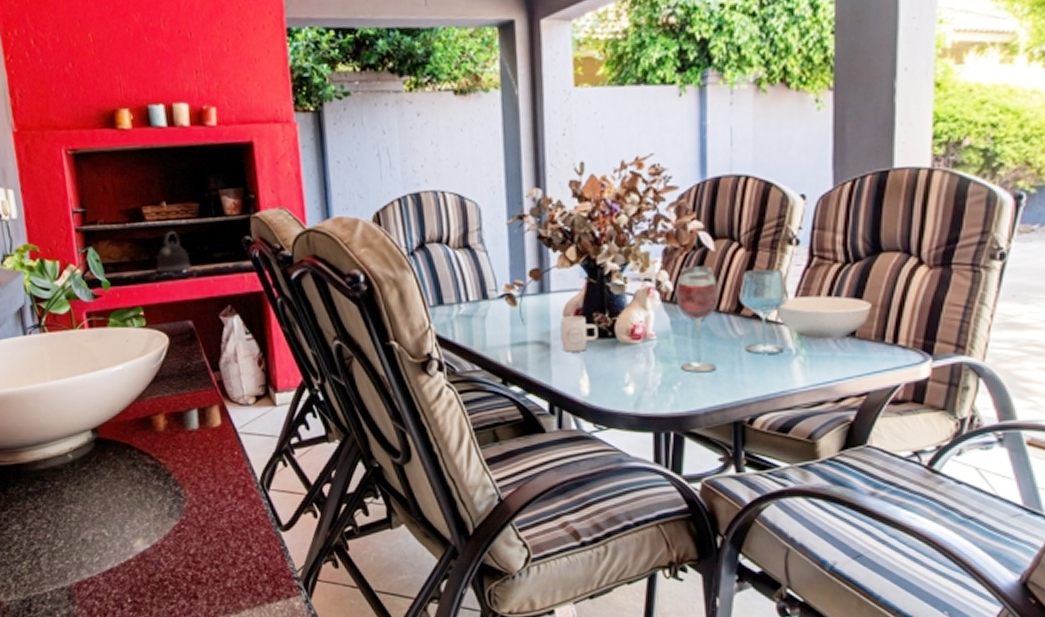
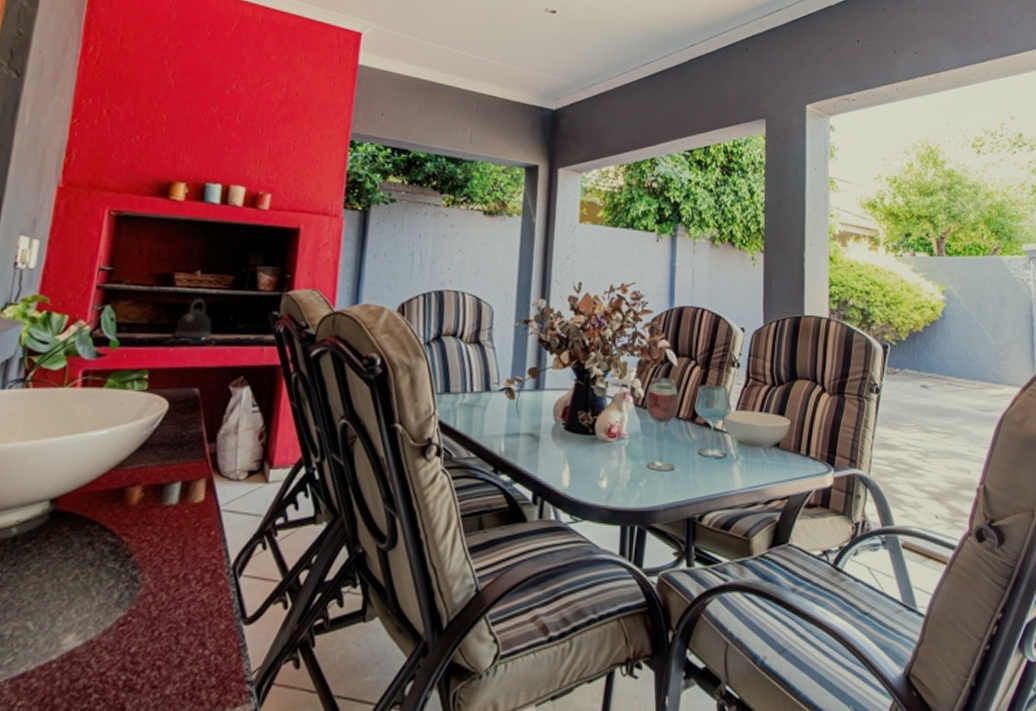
mug: present [560,316,598,352] -> none [549,412,581,446]

